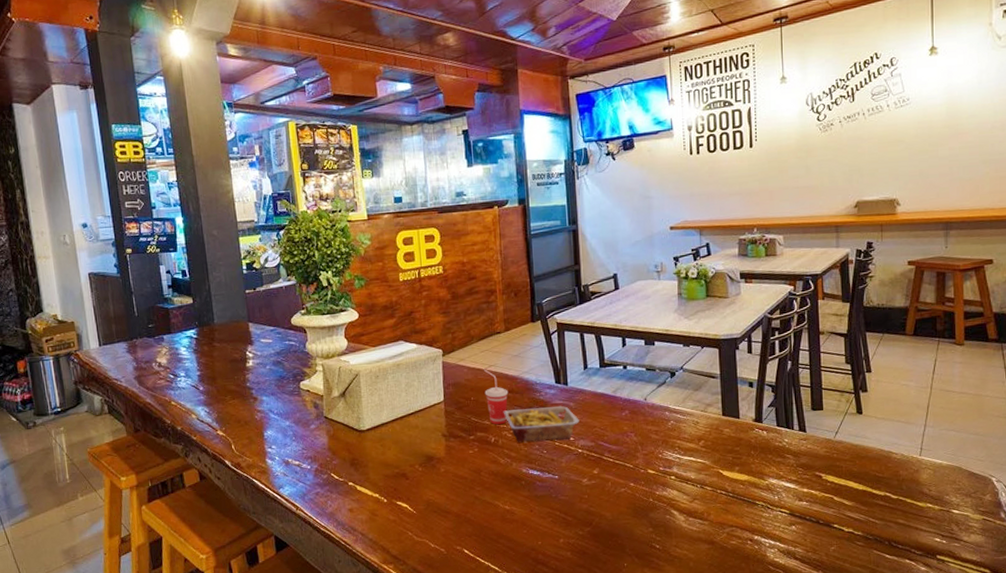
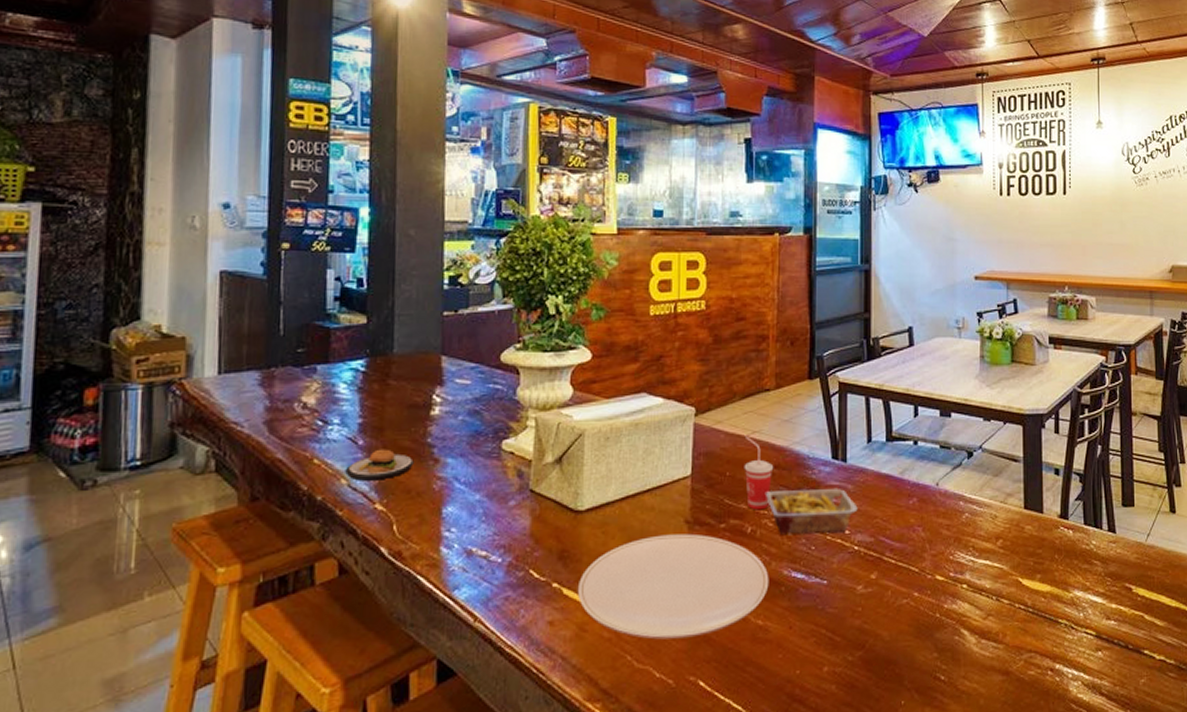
burger: none [194,392,240,416] -> present [345,449,414,481]
plate: none [367,444,512,521] -> present [577,533,769,640]

